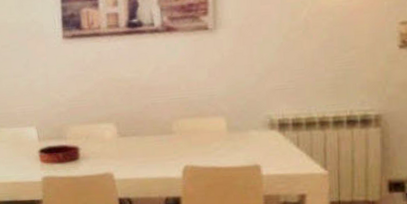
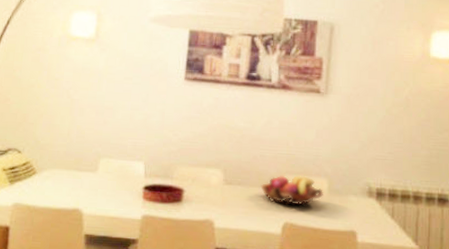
fruit basket: none [156,117,222,149] -> present [260,175,323,206]

